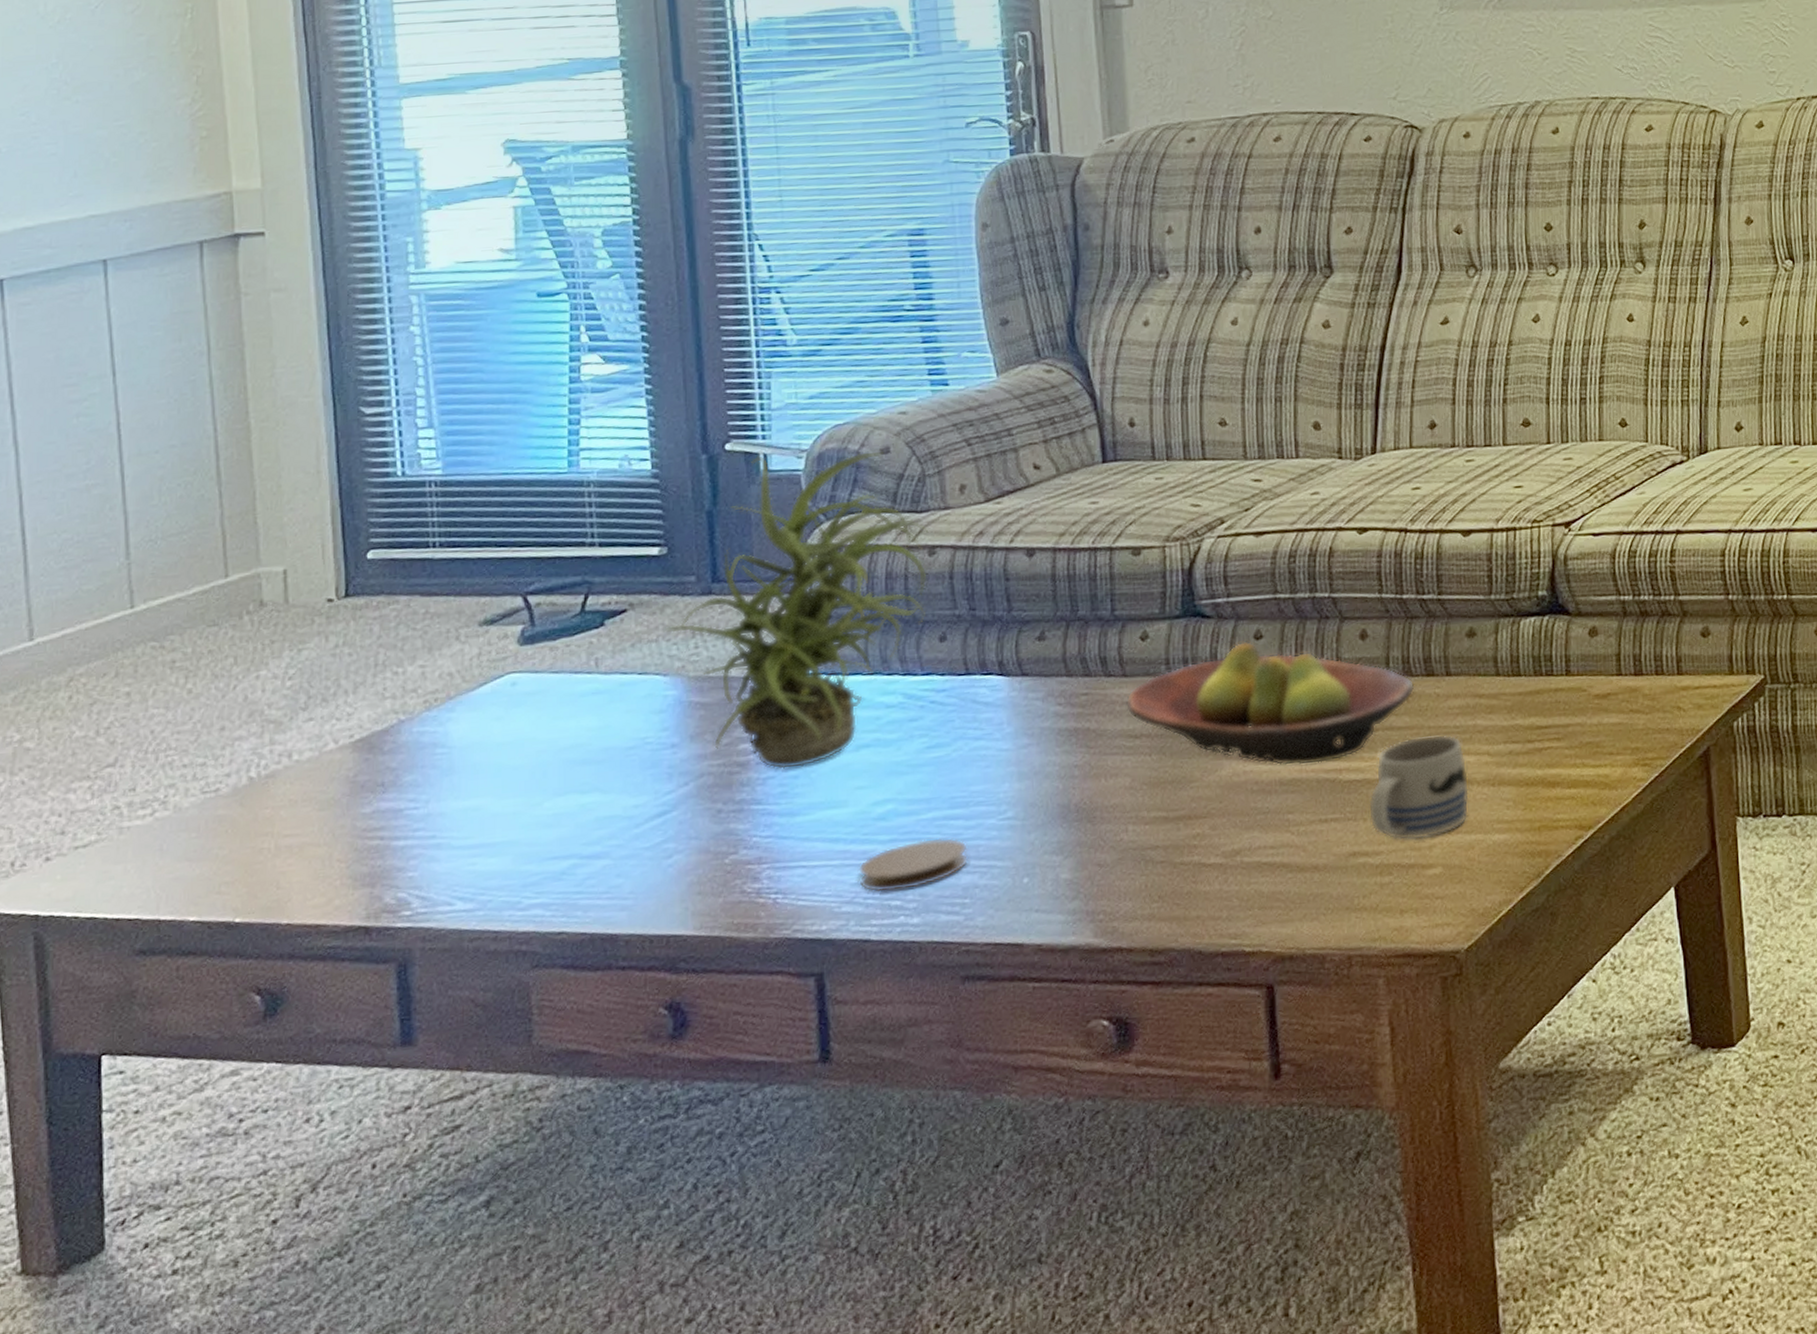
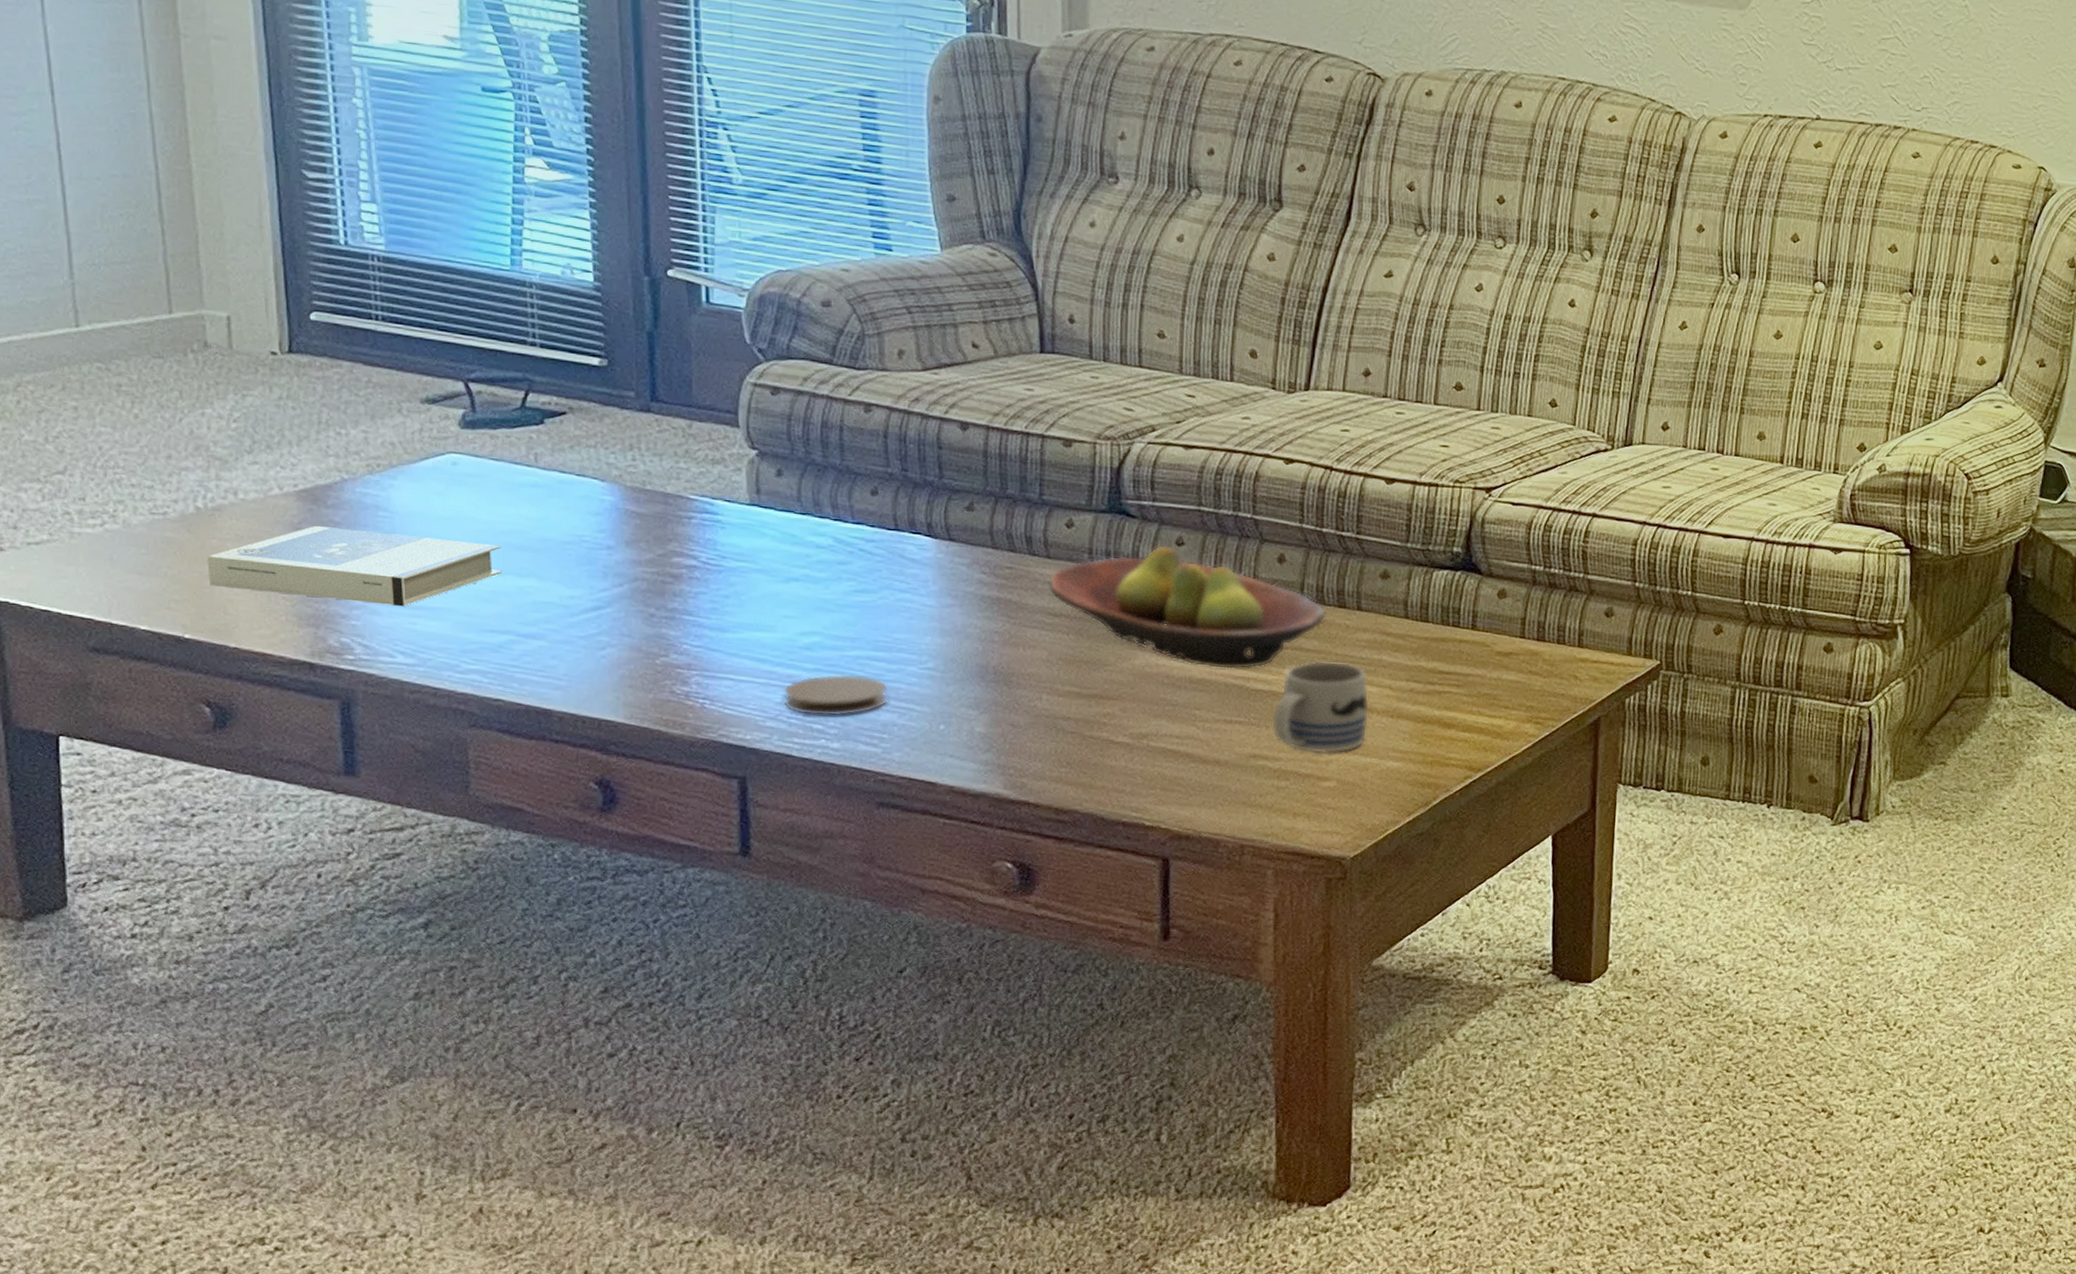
hardback book: none [260,763,564,860] -> present [207,525,502,607]
potted plant: present [665,450,928,769] -> none [603,287,865,589]

